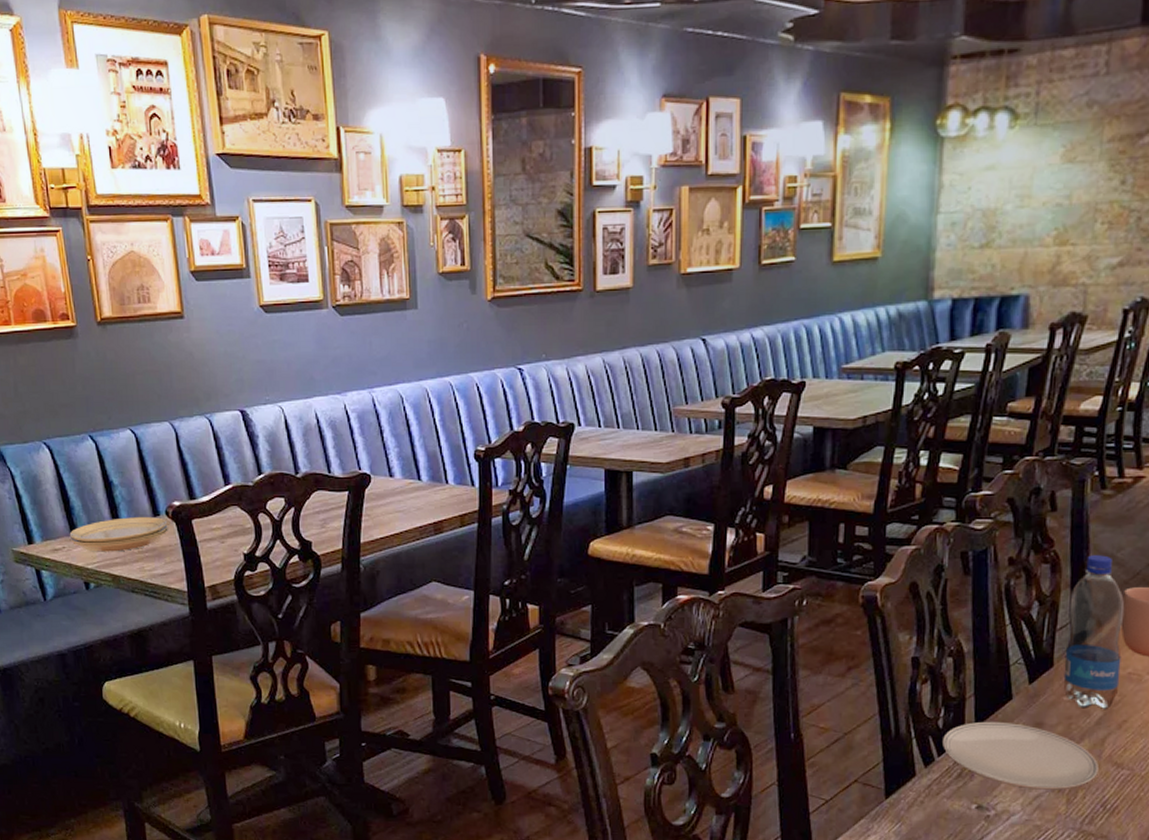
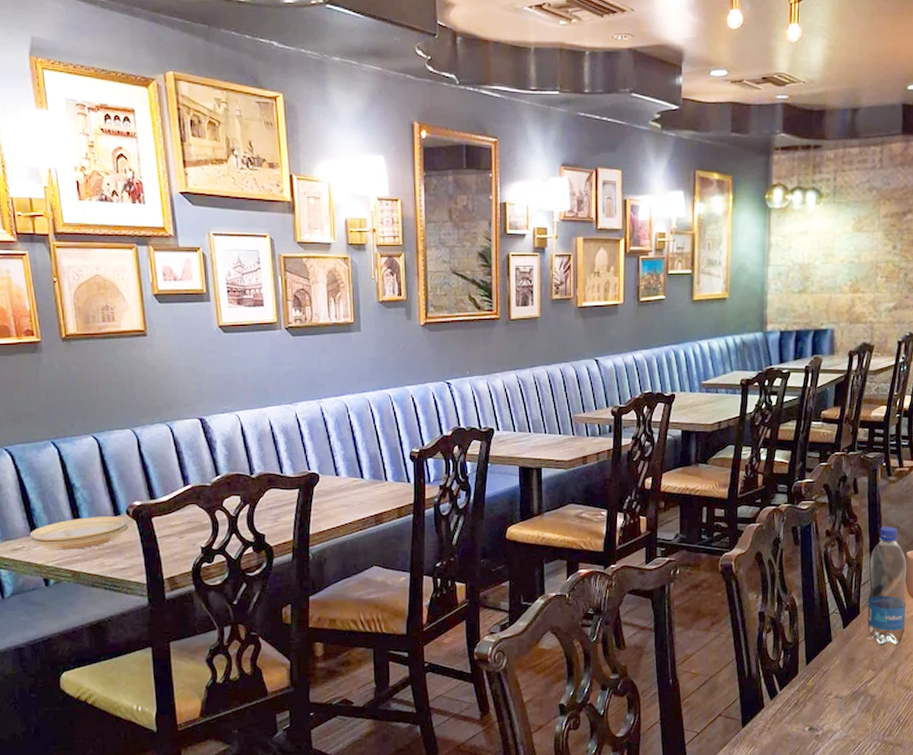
plate: present [943,721,1099,790] -> none [783,659,893,712]

